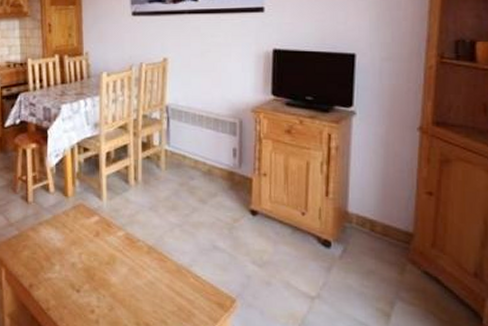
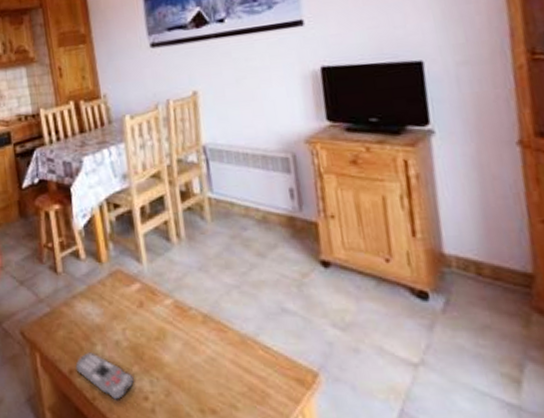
remote control: none [35,271,84,312] -> present [75,352,134,400]

